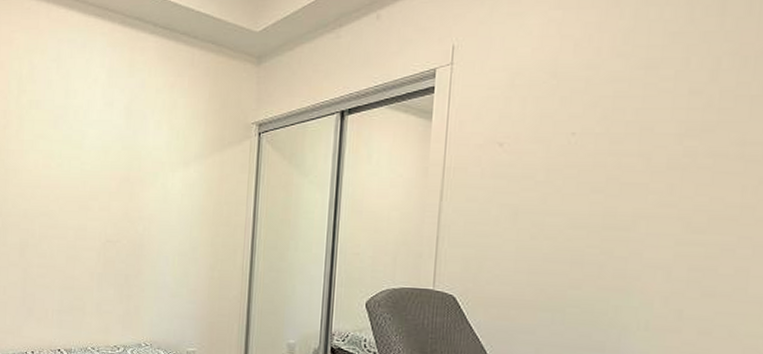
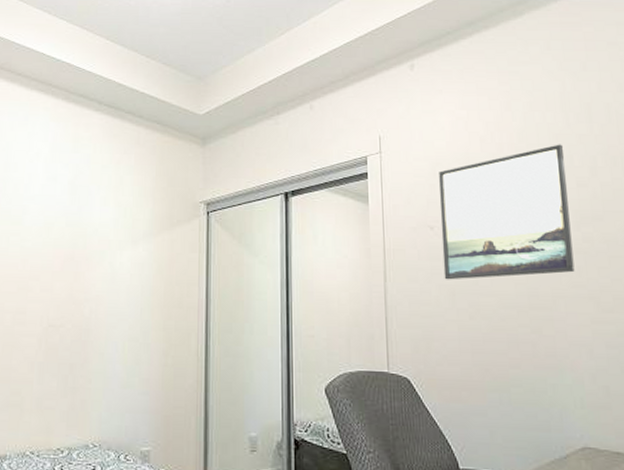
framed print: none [507,44,681,199] -> present [439,144,575,280]

